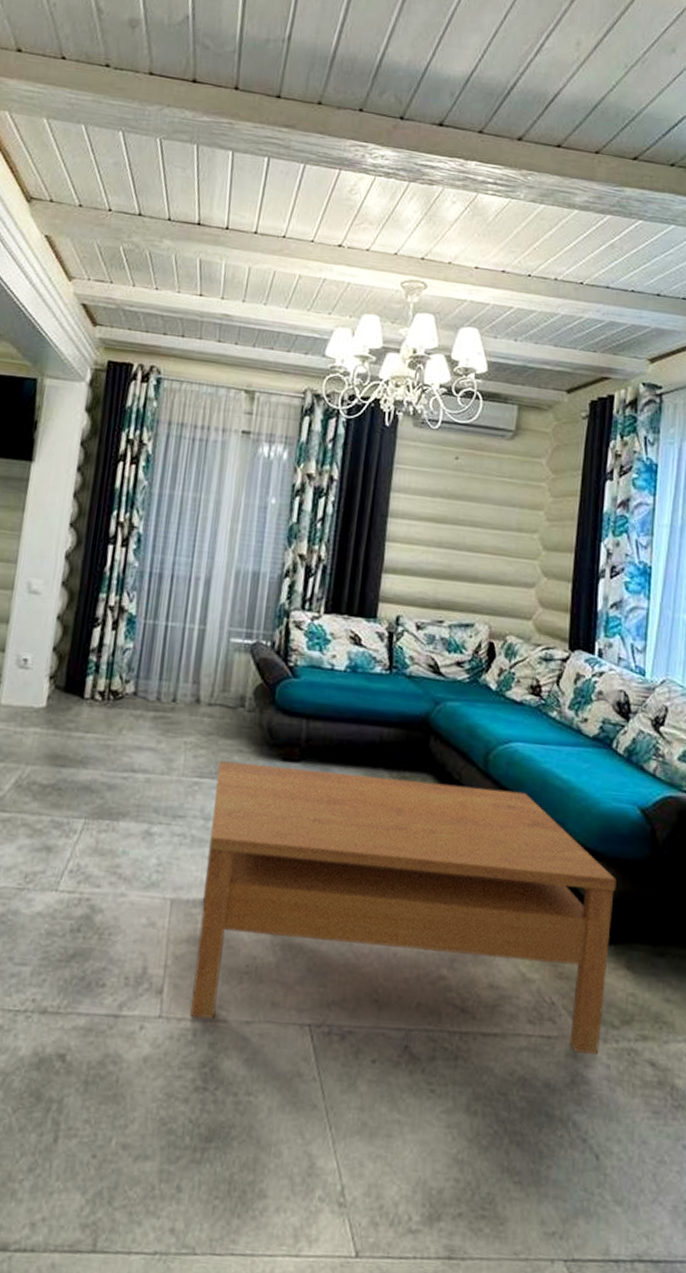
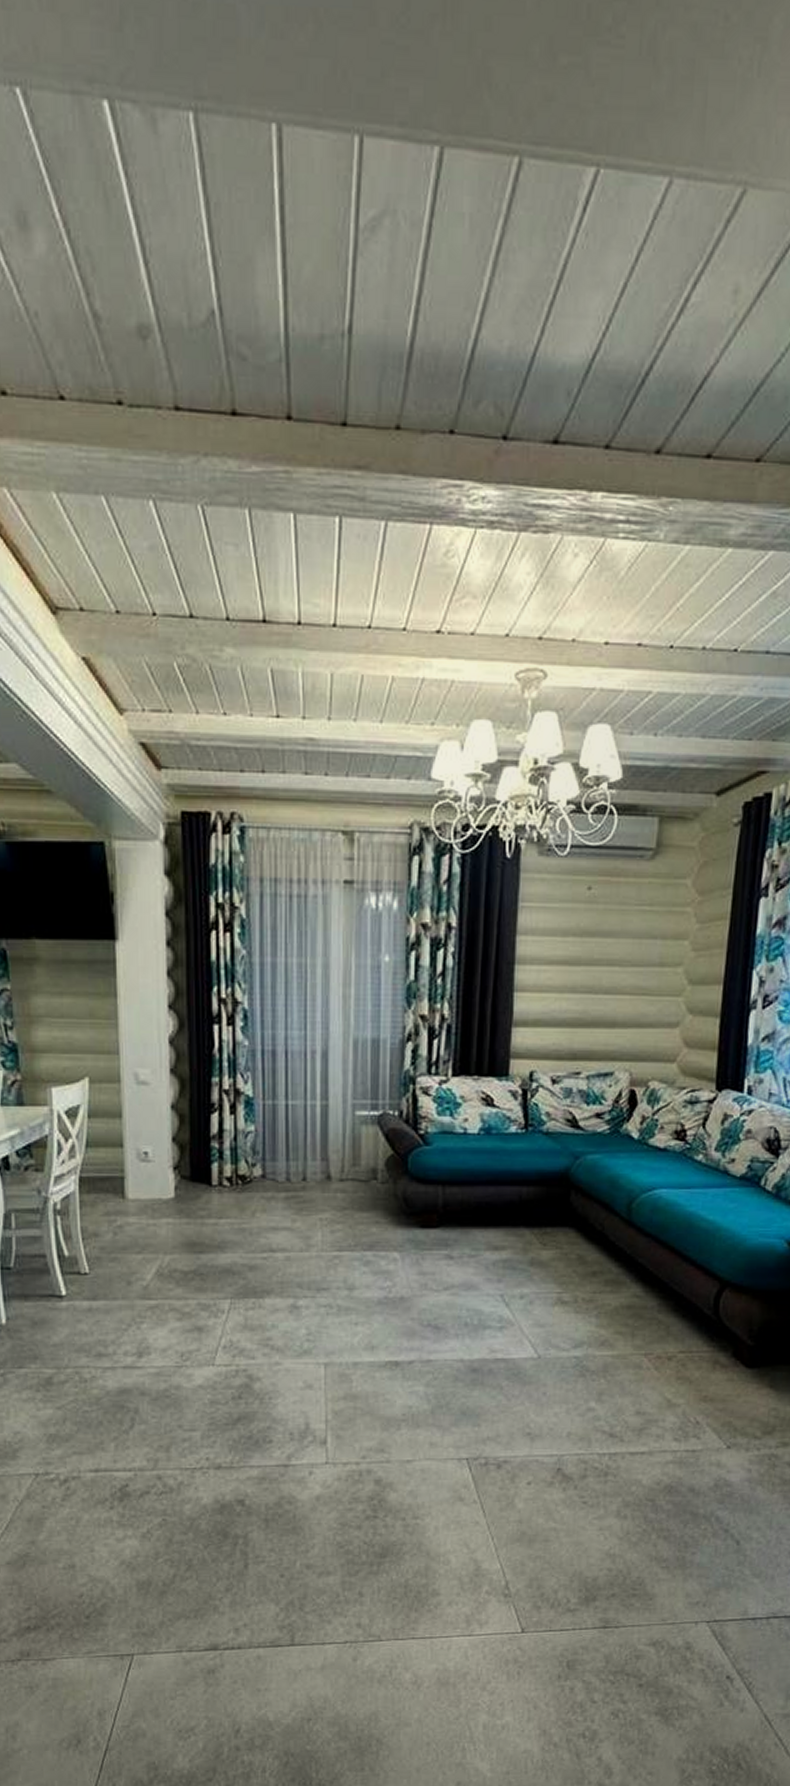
coffee table: present [190,760,617,1054] -> none [354,1233,762,1461]

